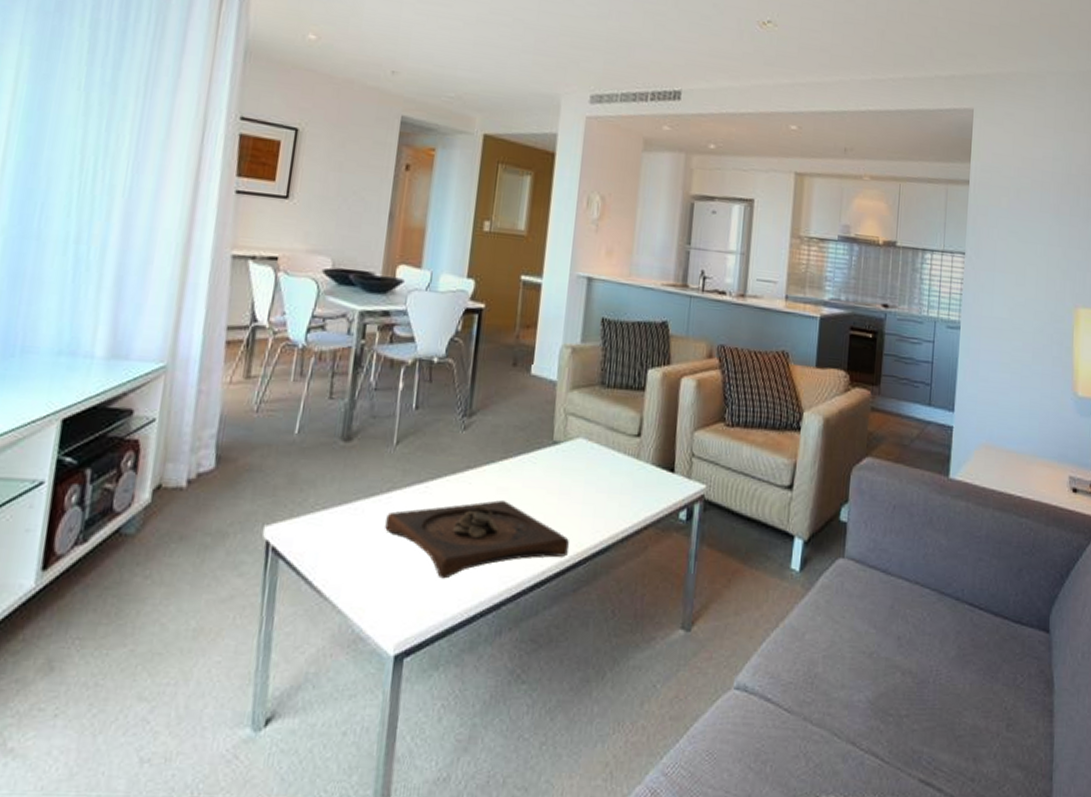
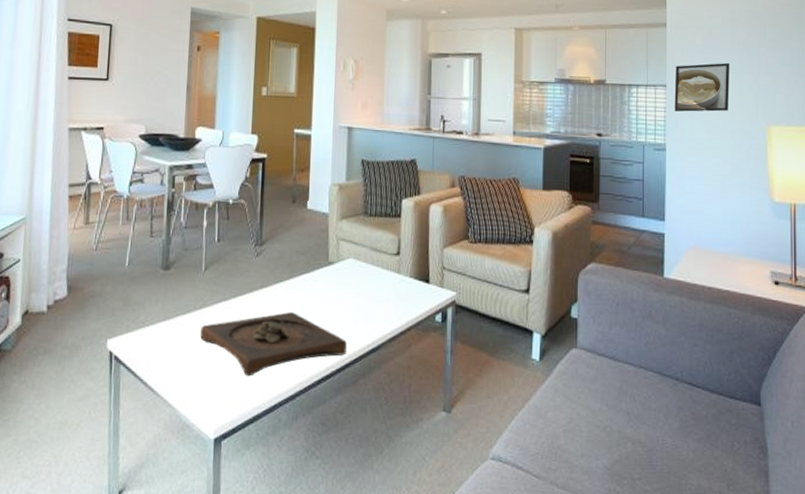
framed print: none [972,230,1037,288] -> present [674,63,730,112]

